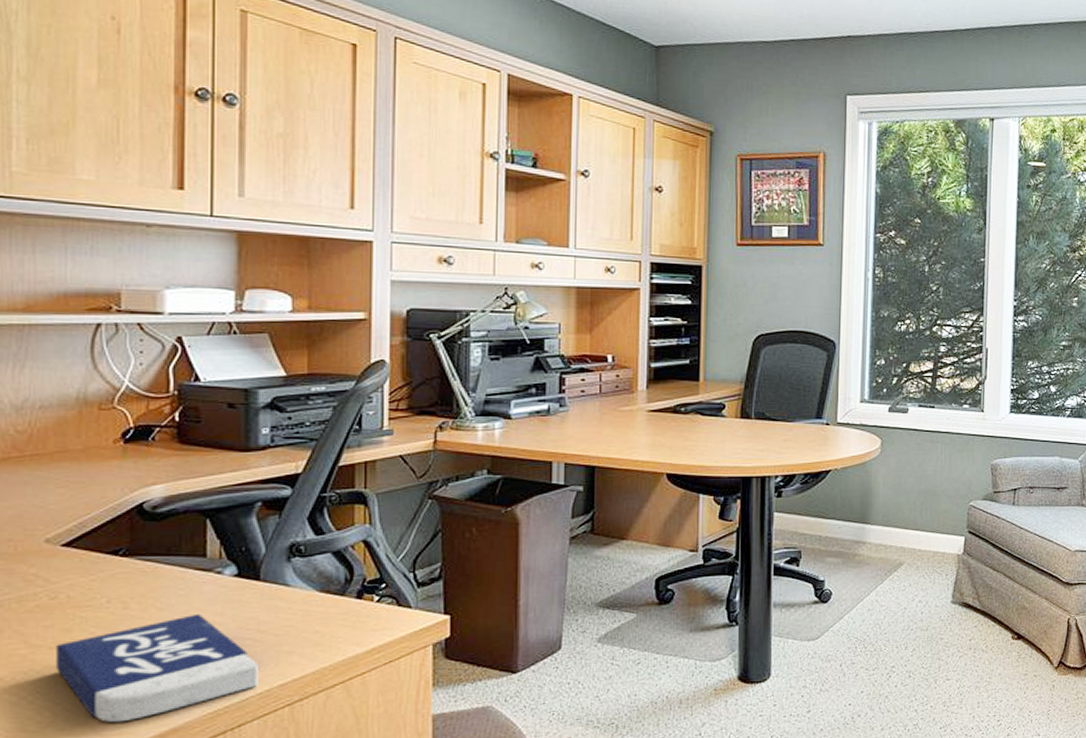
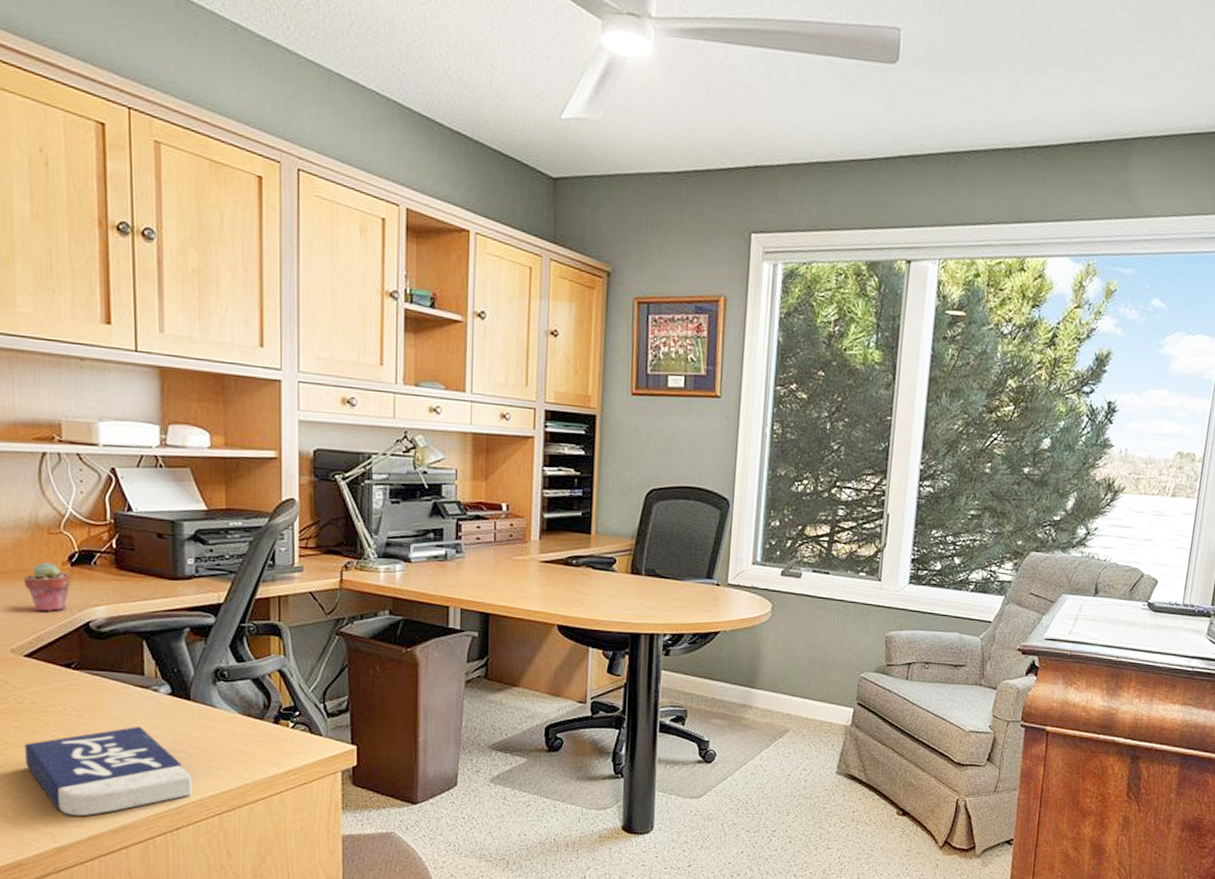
potted succulent: none [66,441,125,496] -> present [23,562,72,612]

